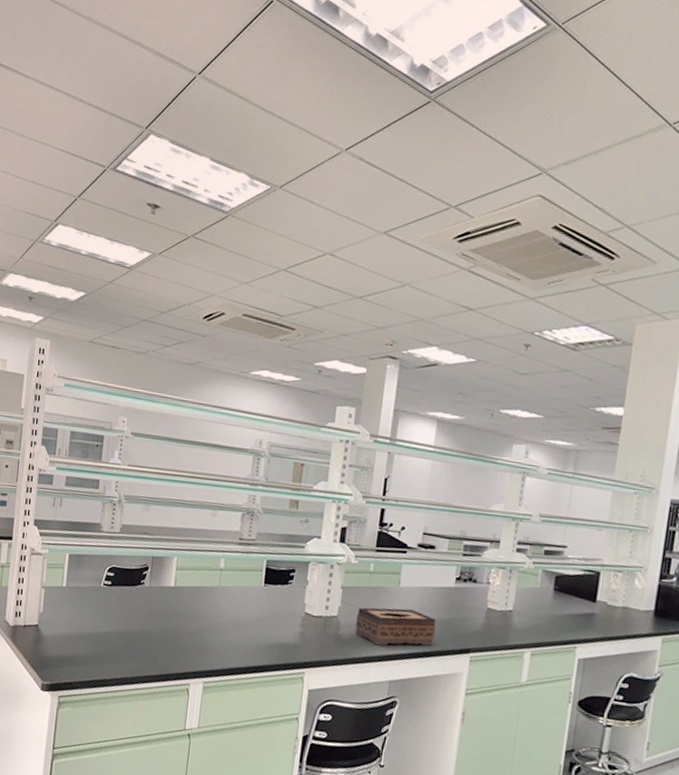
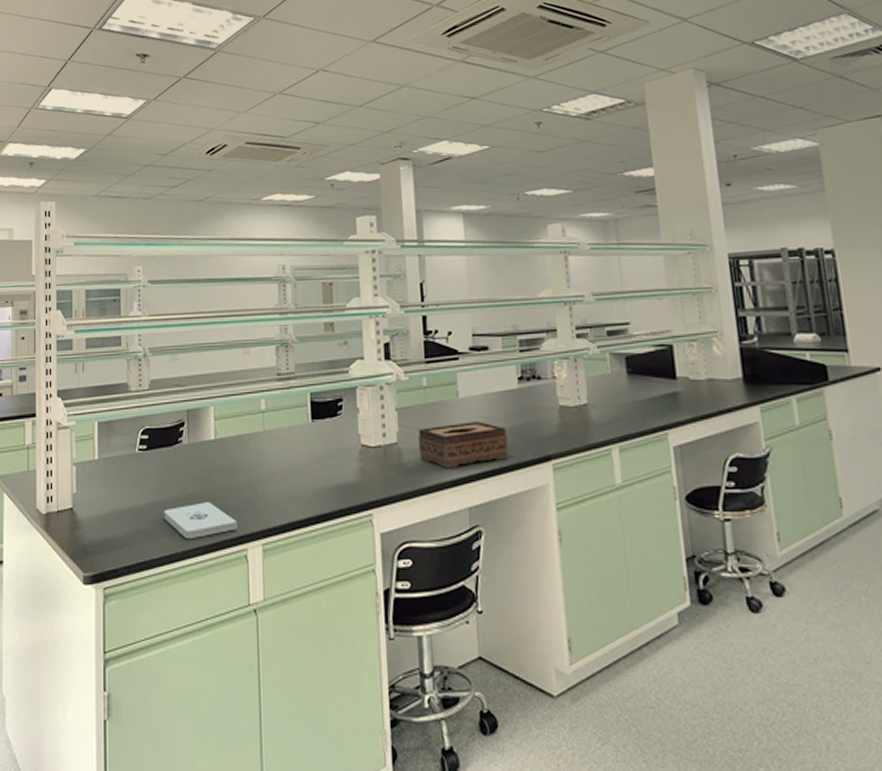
notepad: none [119,638,184,668] -> present [164,502,237,540]

